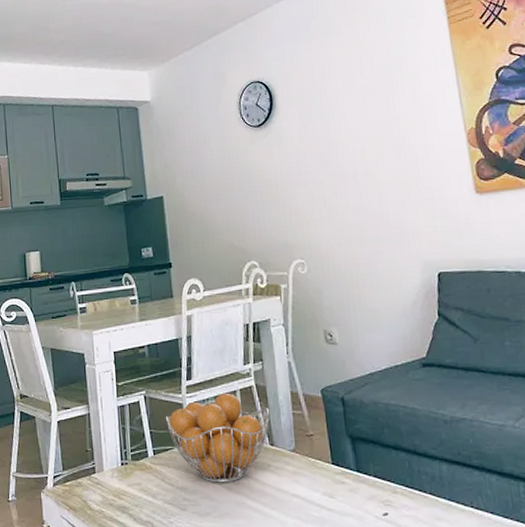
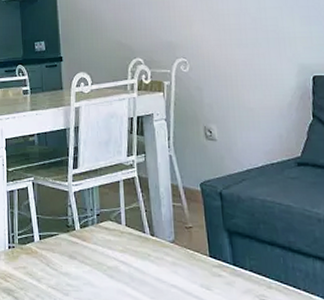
fruit basket: present [165,392,269,483] -> none [51,182,150,271]

